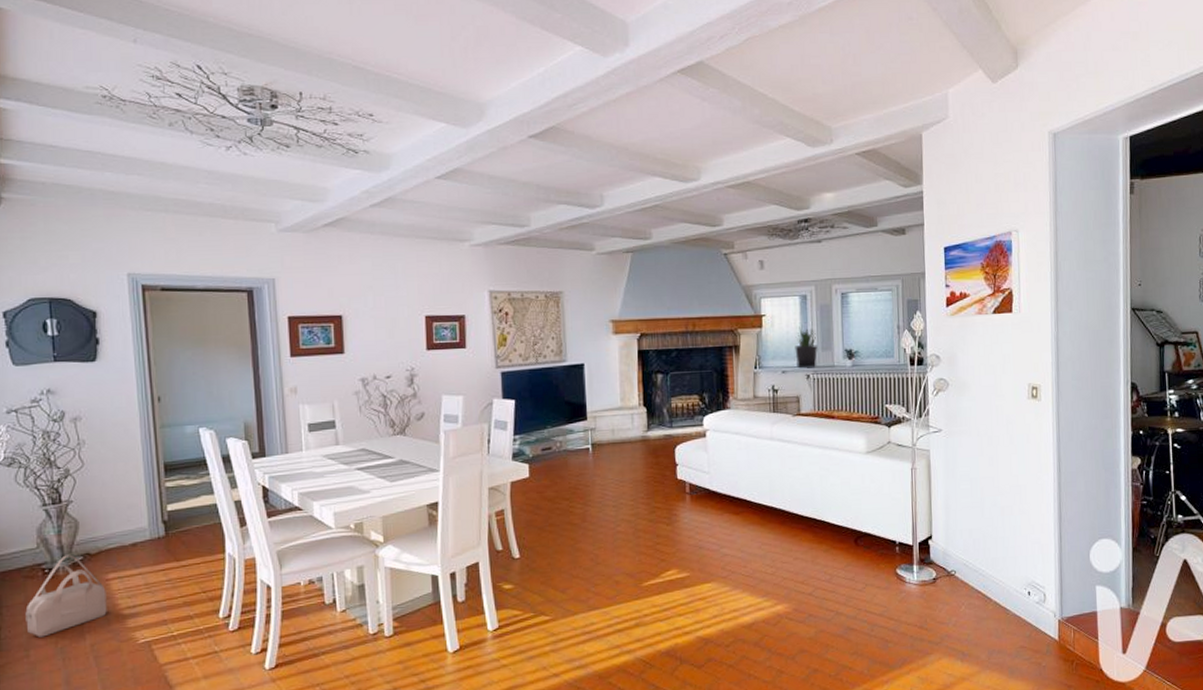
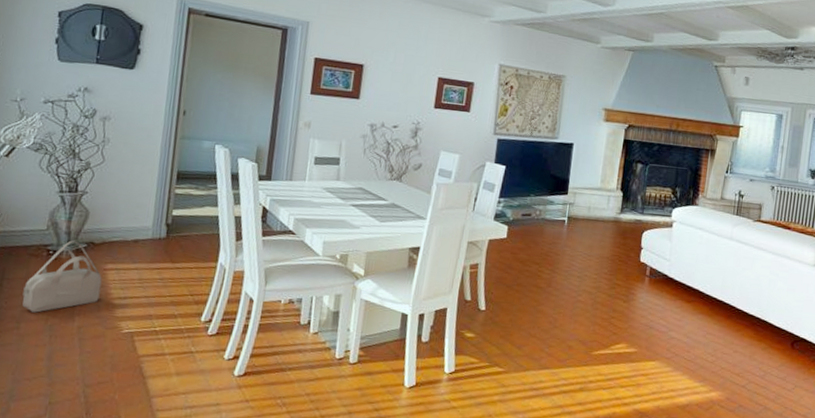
planter: present [795,326,818,369] -> none [764,141,786,181]

